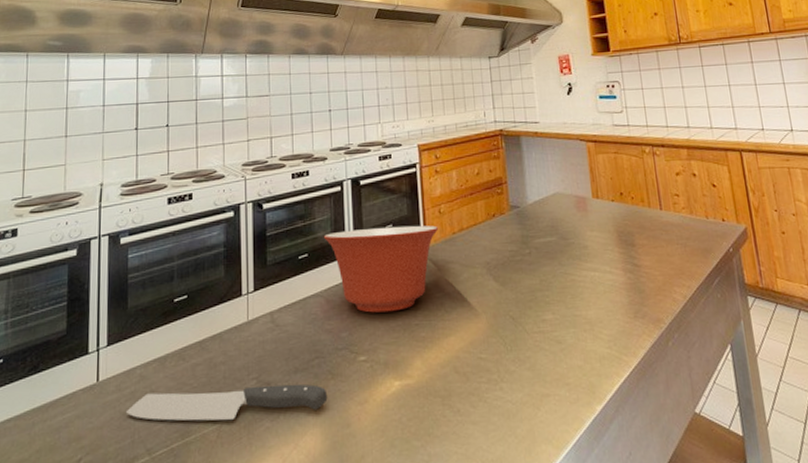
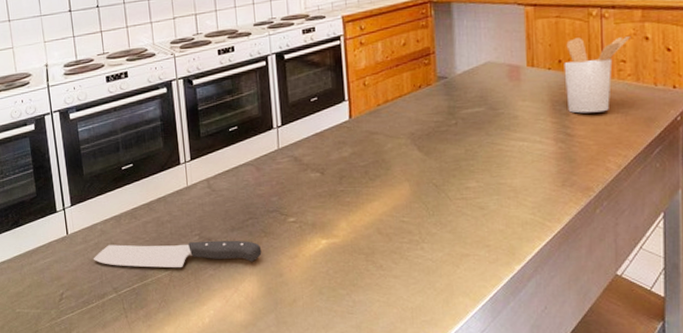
mixing bowl: present [323,225,438,313] -> none [251,98,363,180]
utensil holder: none [625,172,681,244] -> present [564,36,632,114]

